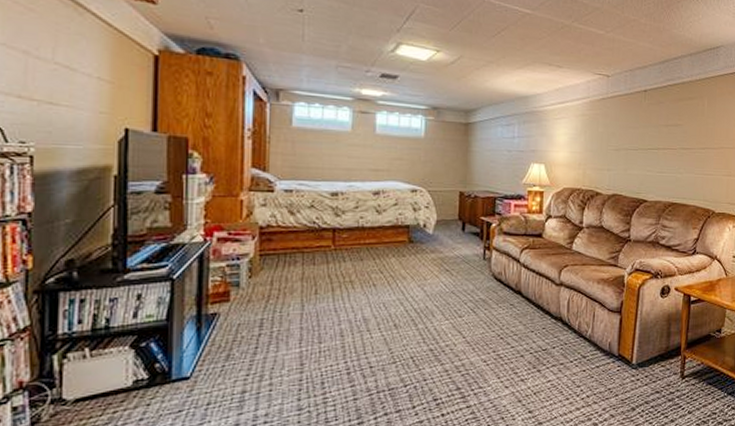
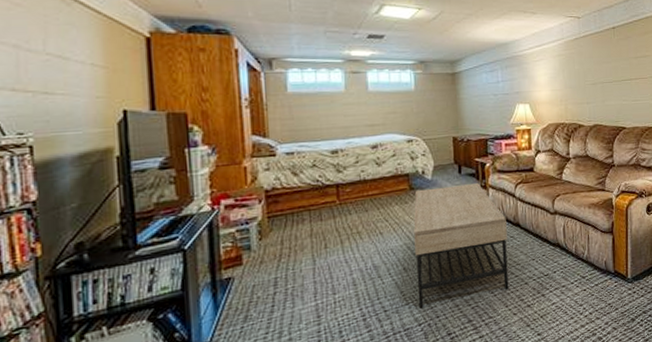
coffee table: none [406,243,508,369] -> present [413,183,509,309]

